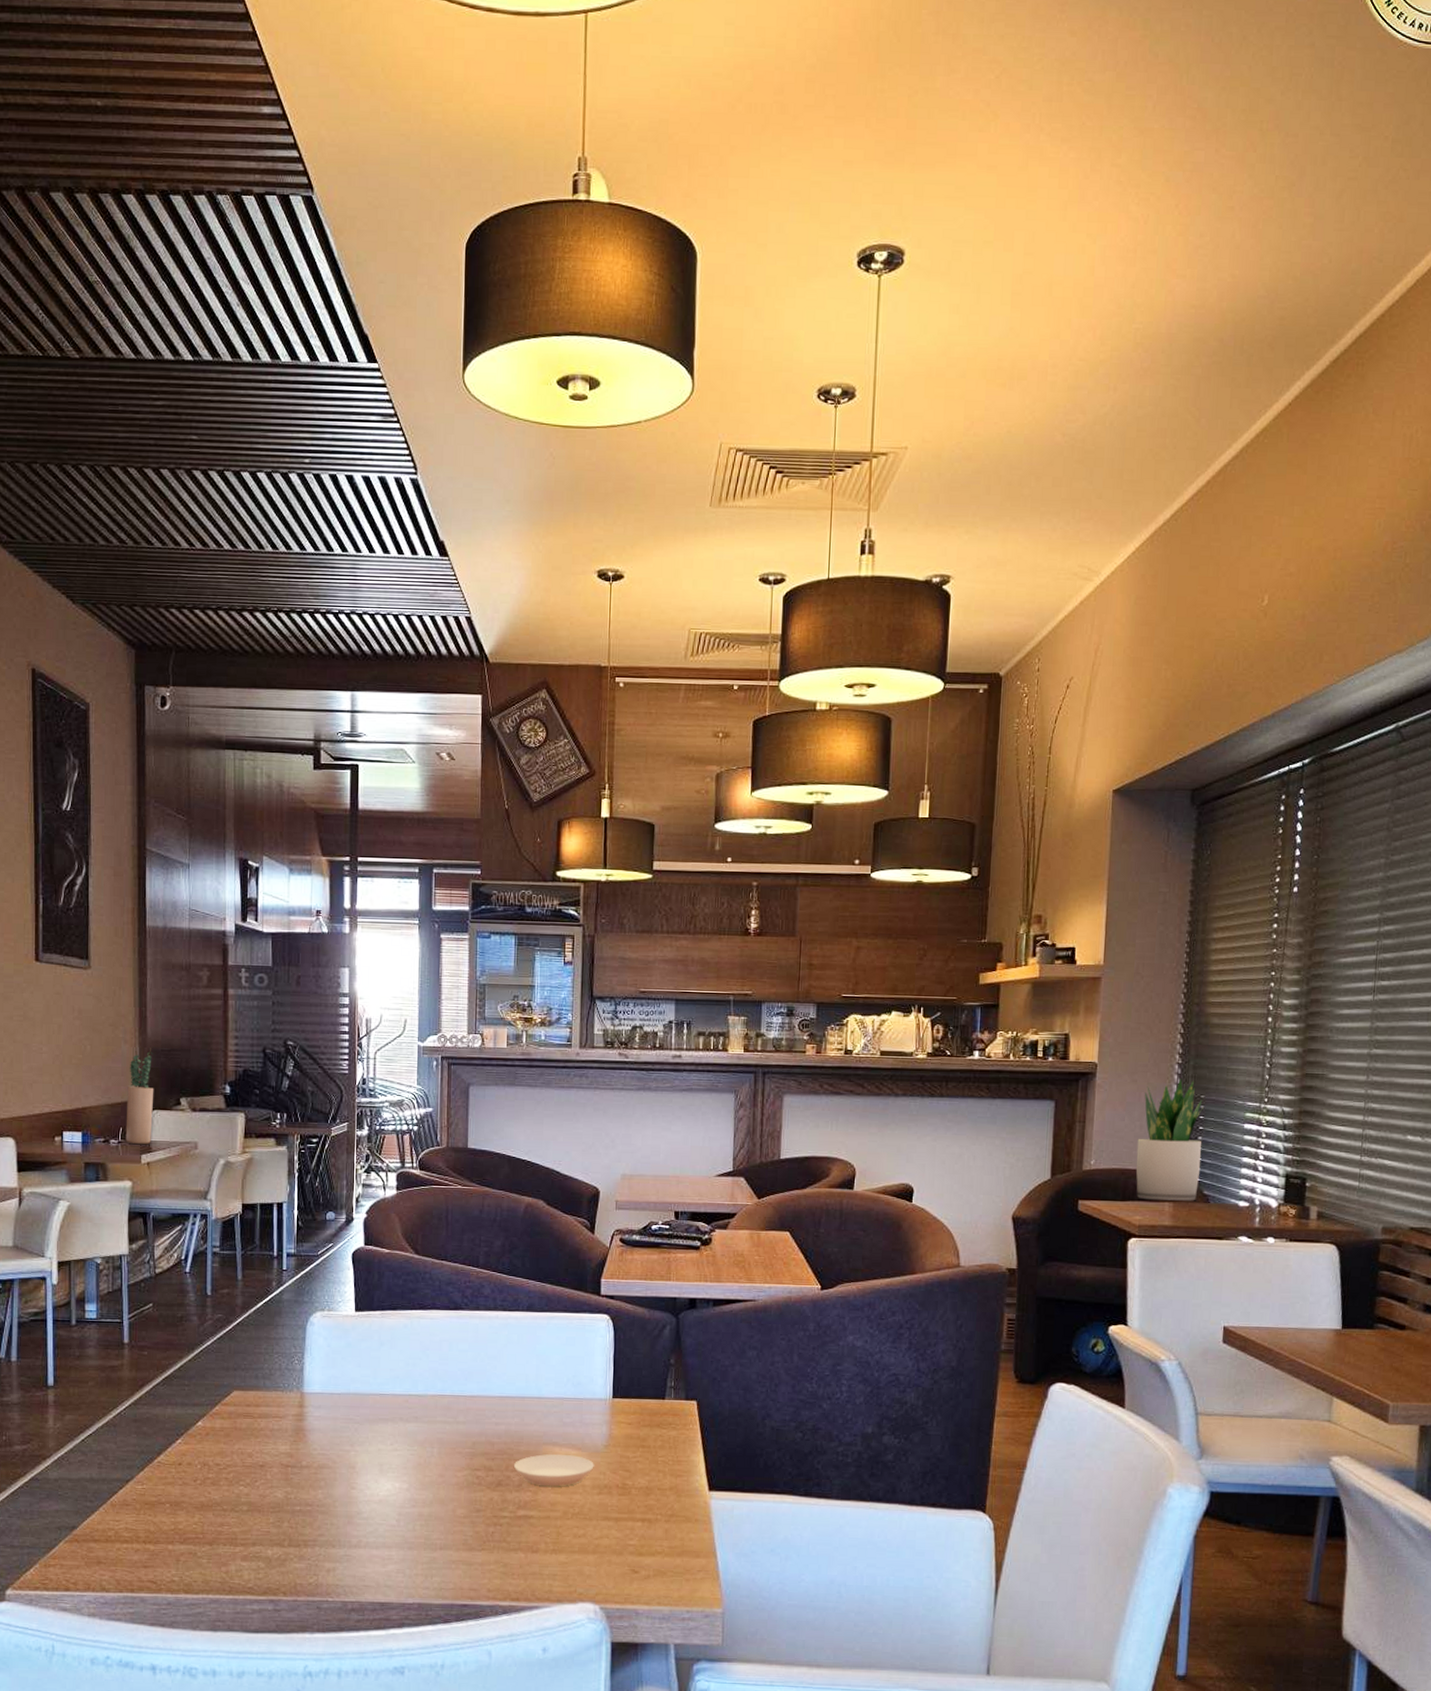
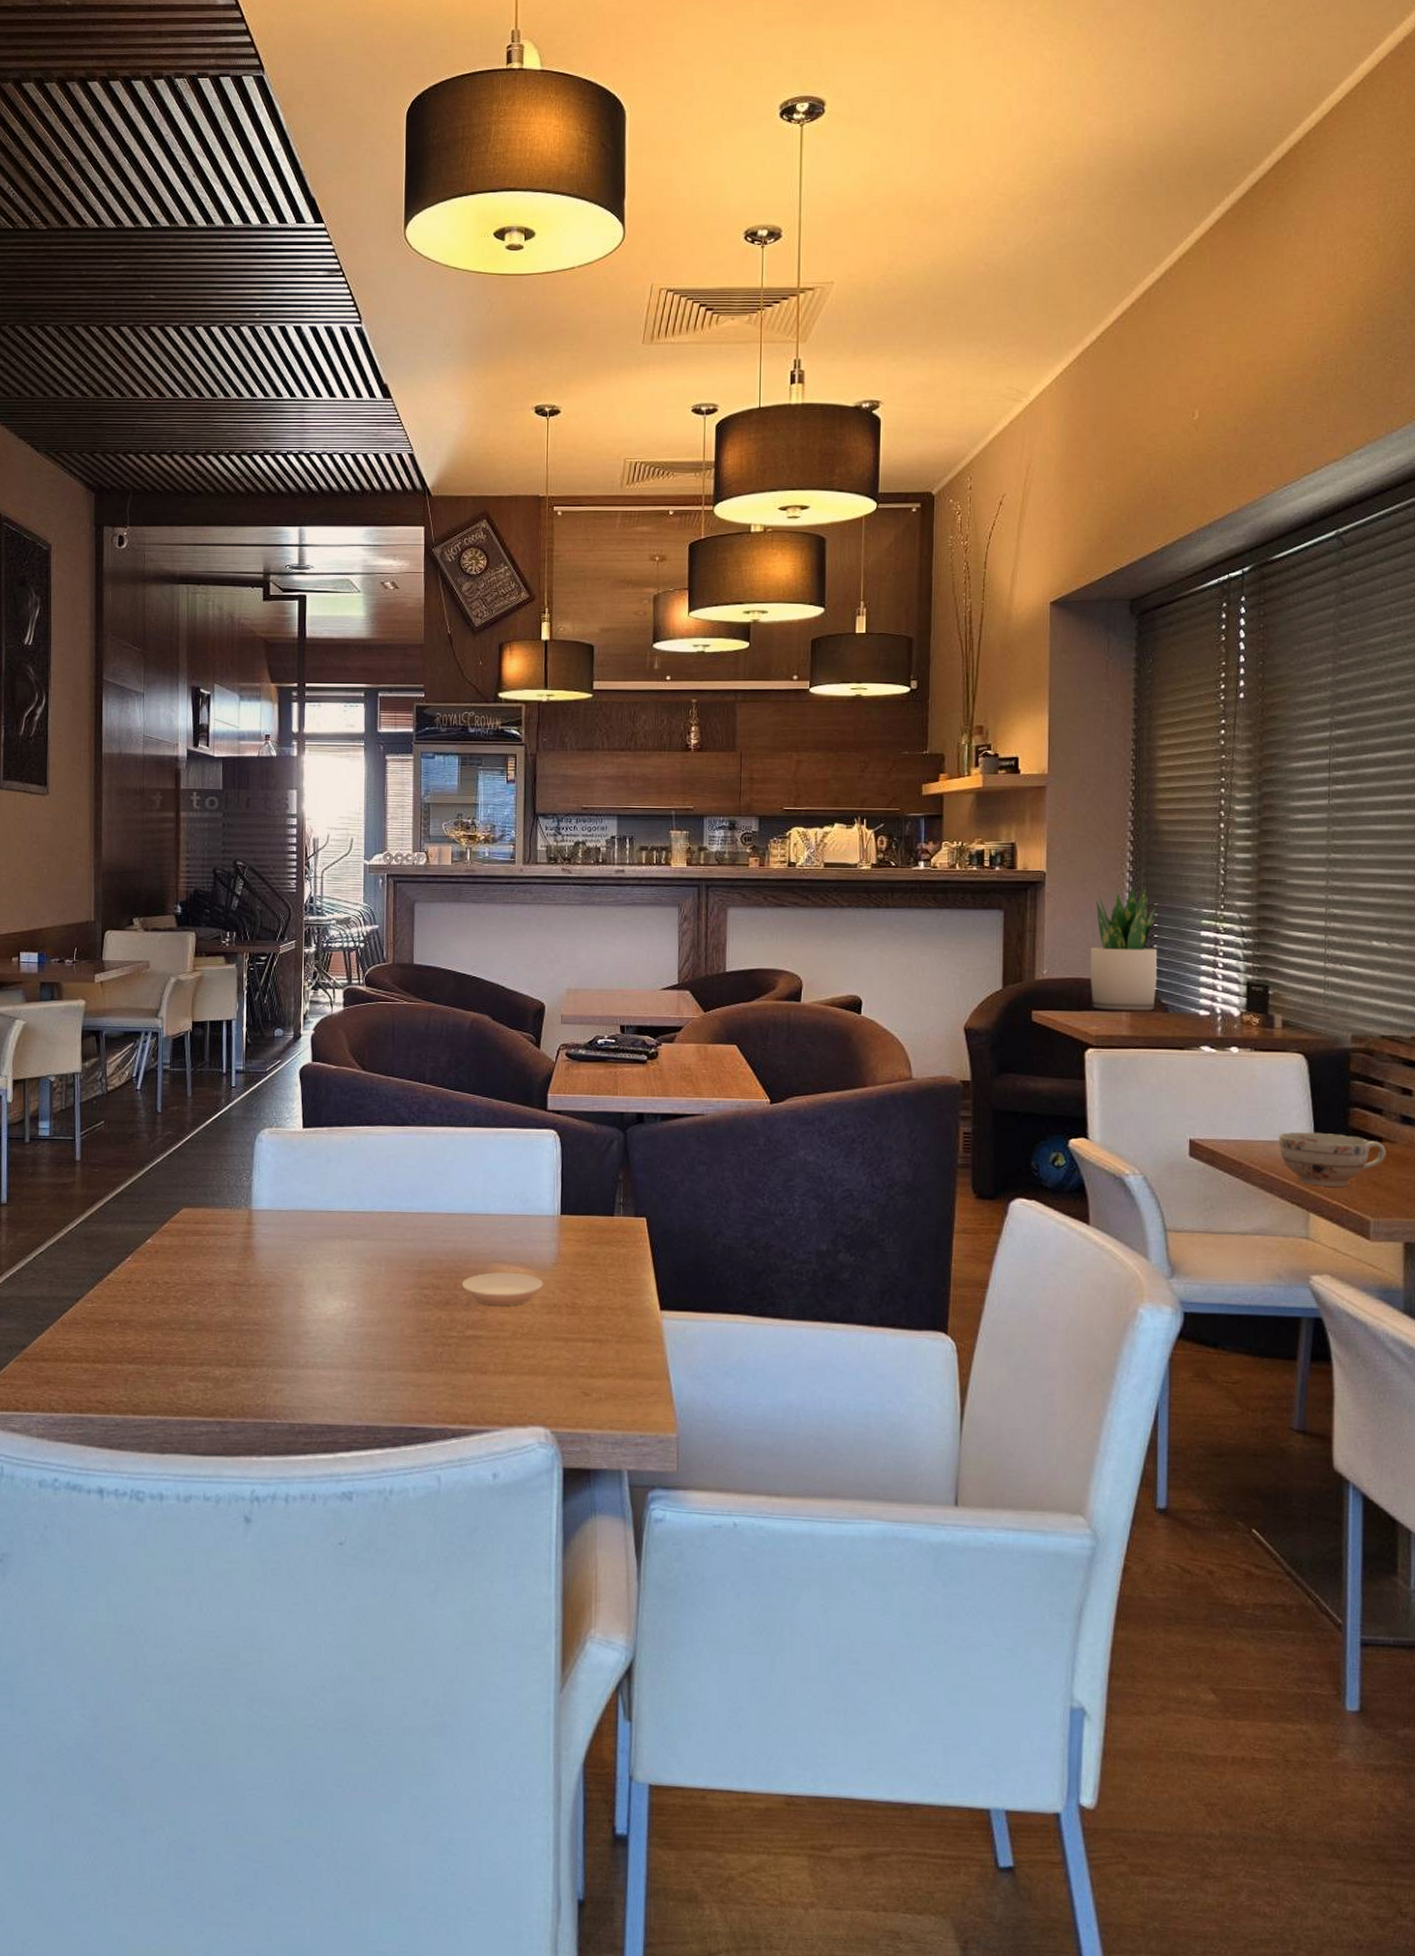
vase: present [125,1046,154,1145] -> none [80,869,108,965]
teacup: none [1307,1319,1408,1373] -> present [1278,1131,1386,1187]

